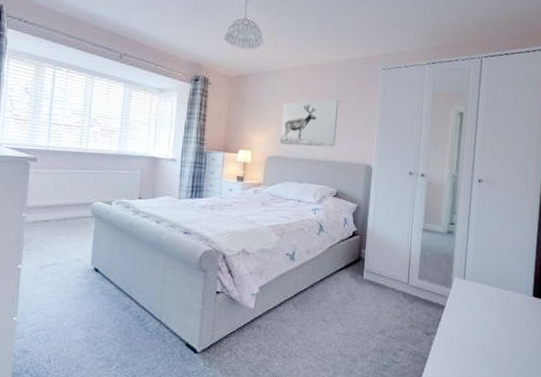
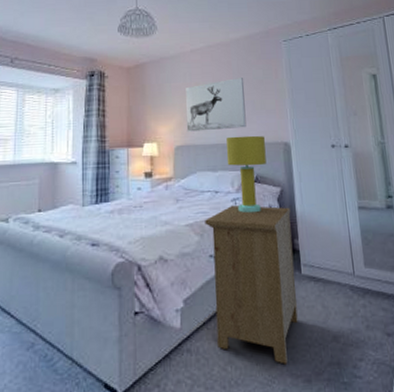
nightstand: none [284,214,363,346] -> present [205,204,298,364]
table lamp: none [312,153,350,223] -> present [226,135,266,213]

